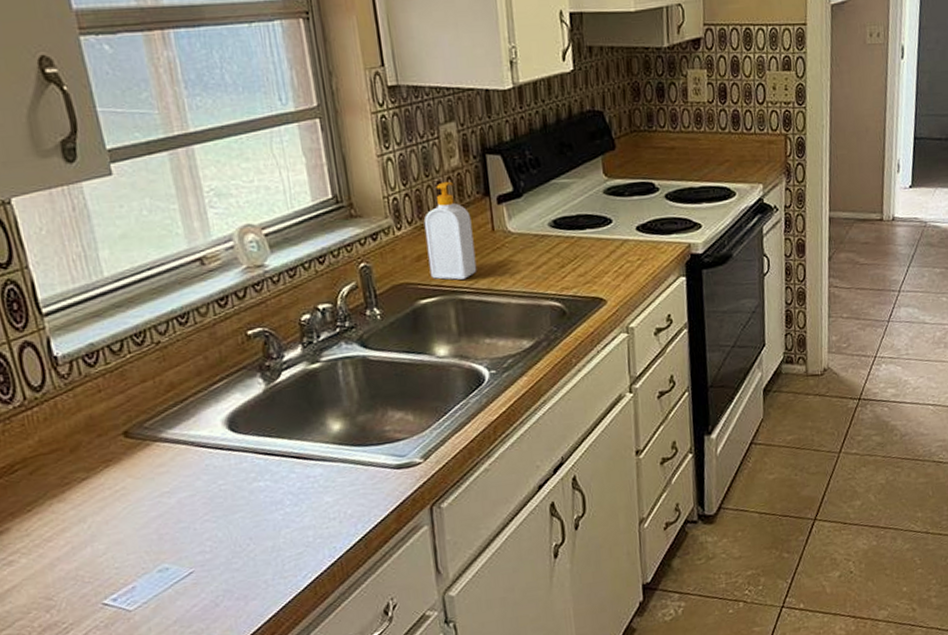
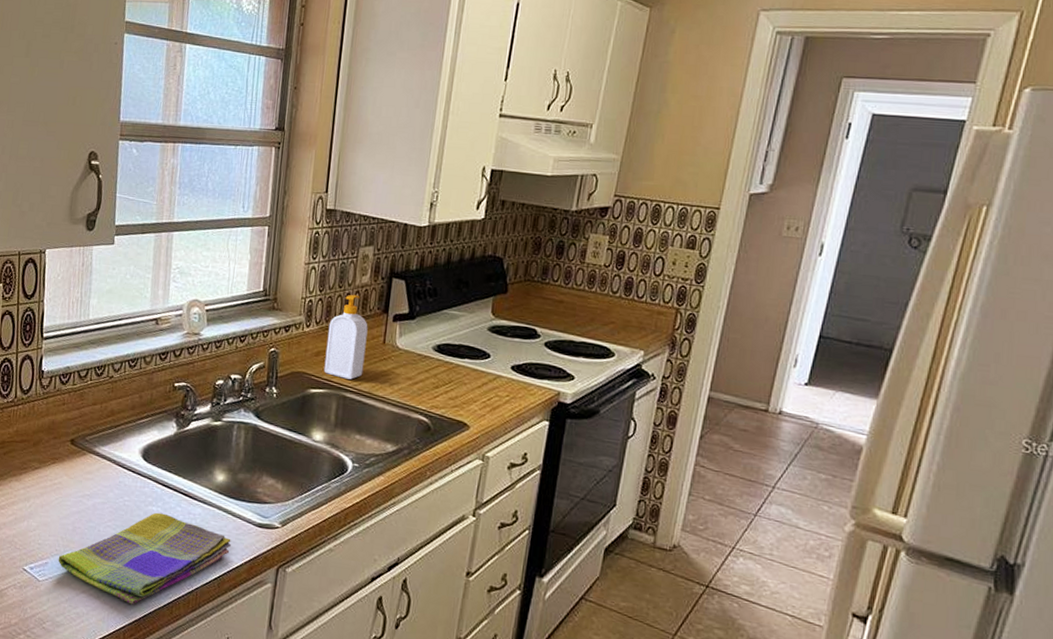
dish towel: none [148,485,370,601] -> present [58,512,232,605]

